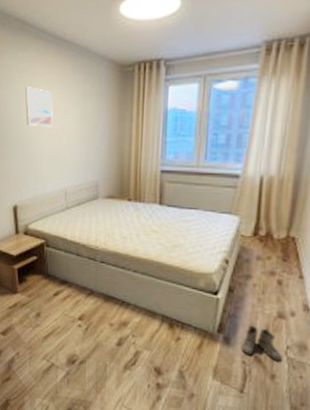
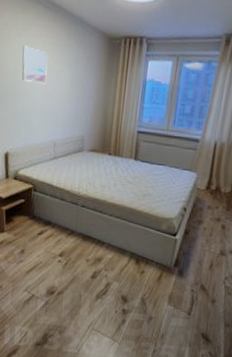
boots: present [240,325,282,361] -> none [191,260,221,289]

